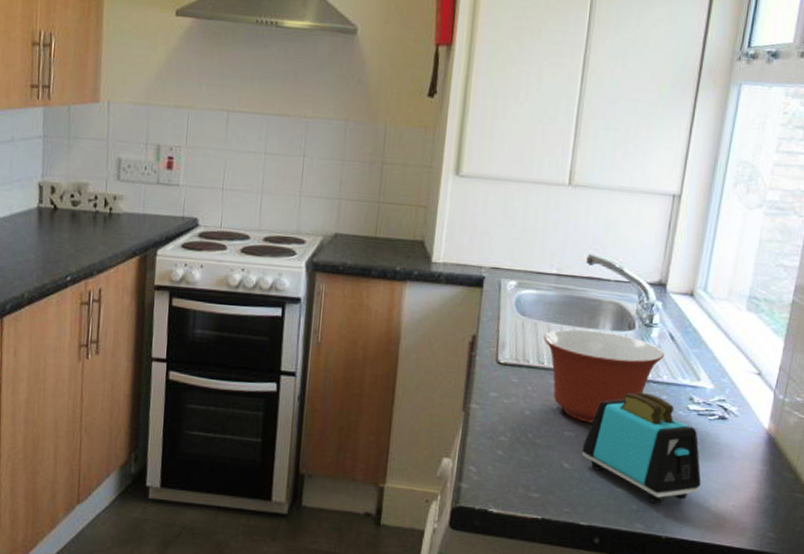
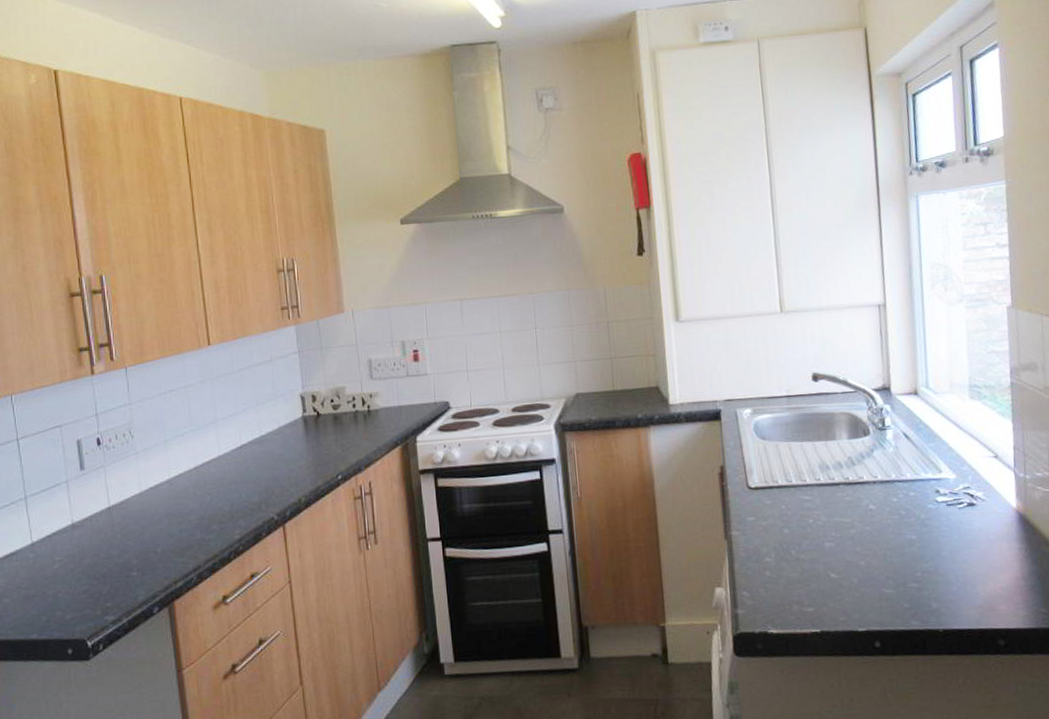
mixing bowl: present [543,329,664,423] -> none [787,441,903,531]
toaster: present [582,392,702,504] -> none [844,492,965,599]

